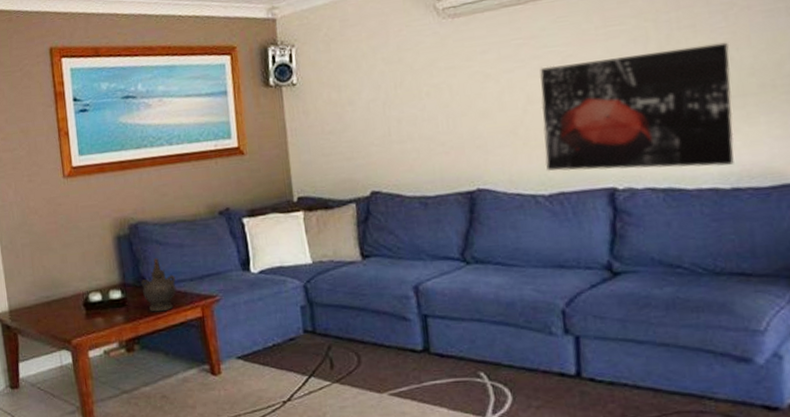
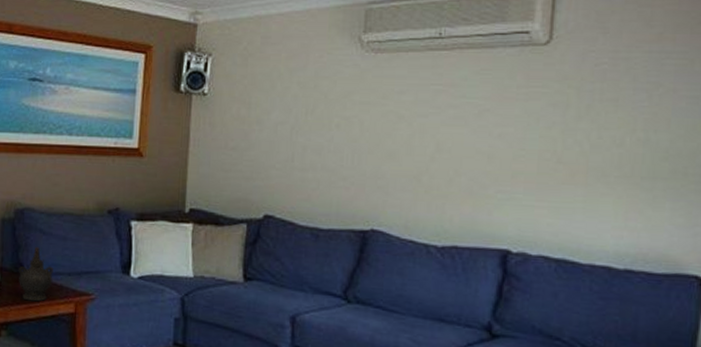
wall art: present [540,42,734,171] -> none [443,117,647,246]

